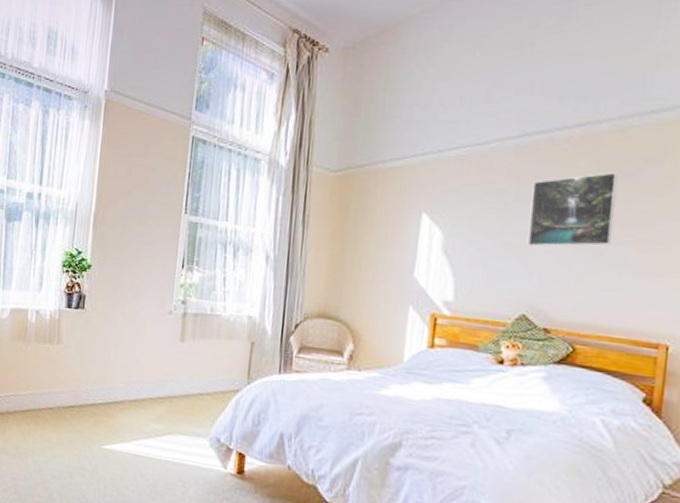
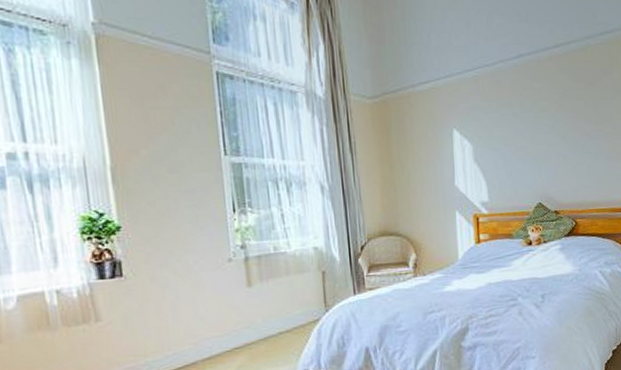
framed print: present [527,172,618,247] -> none [531,83,589,147]

